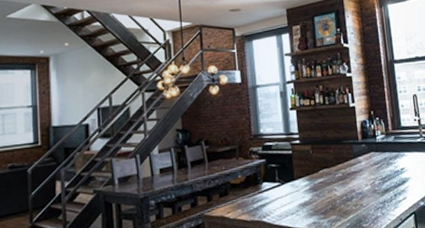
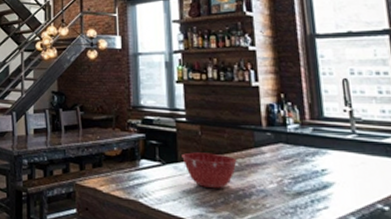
mixing bowl: none [297,168,341,199] -> present [182,152,237,189]

